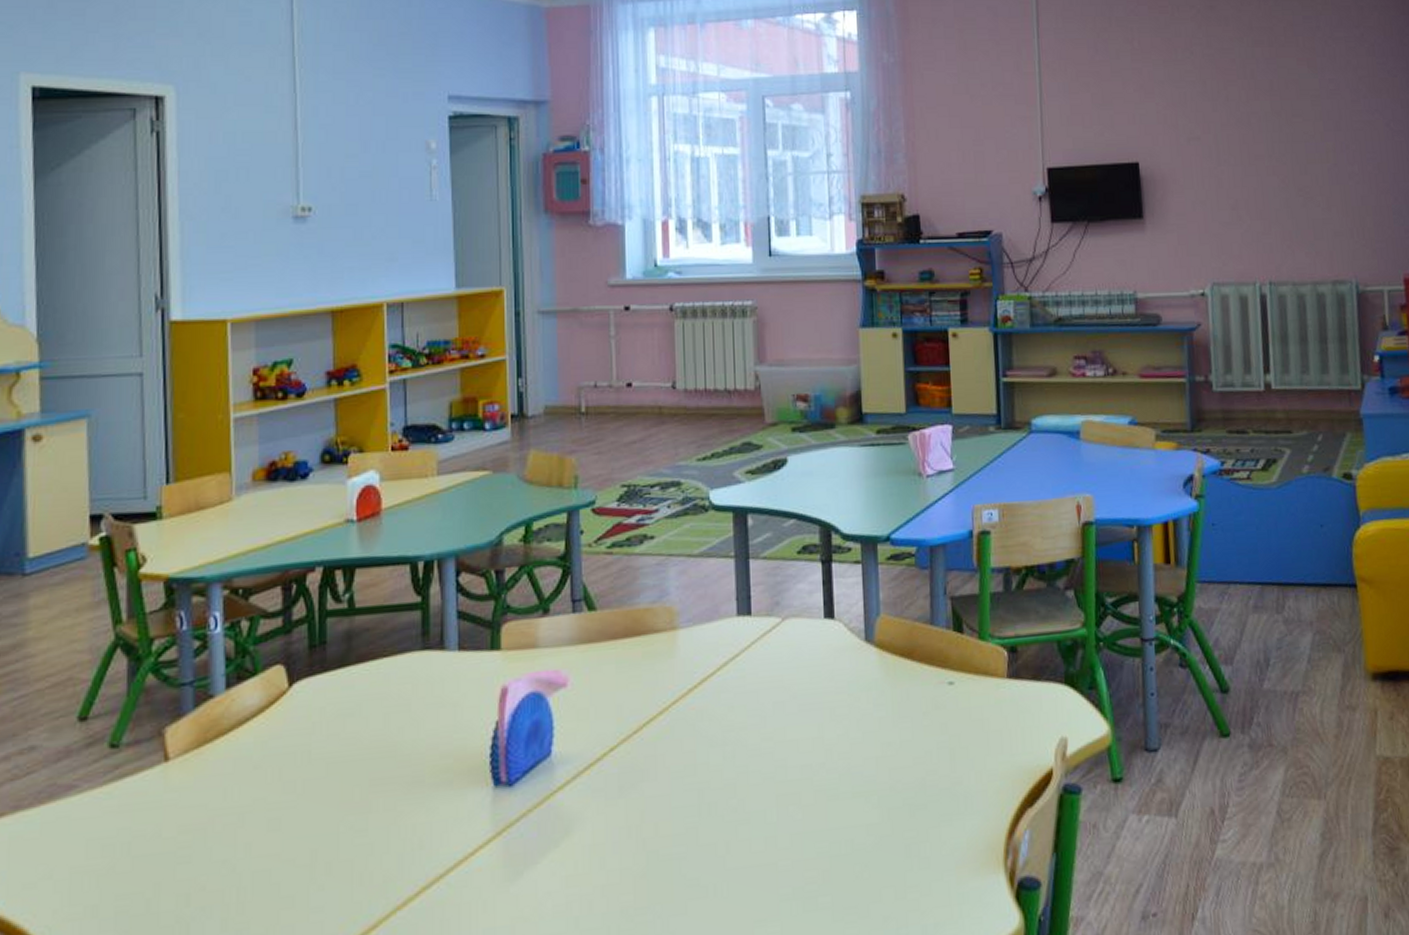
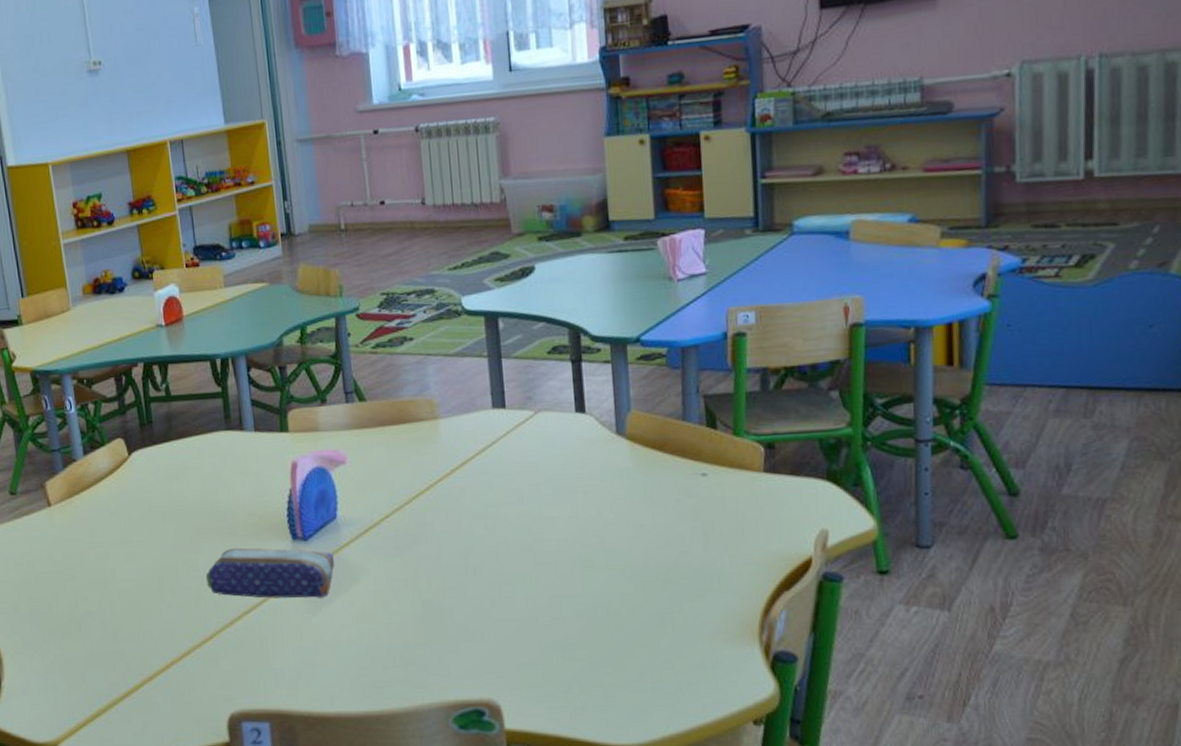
pencil case: none [375,797,544,867] -> present [205,547,334,598]

